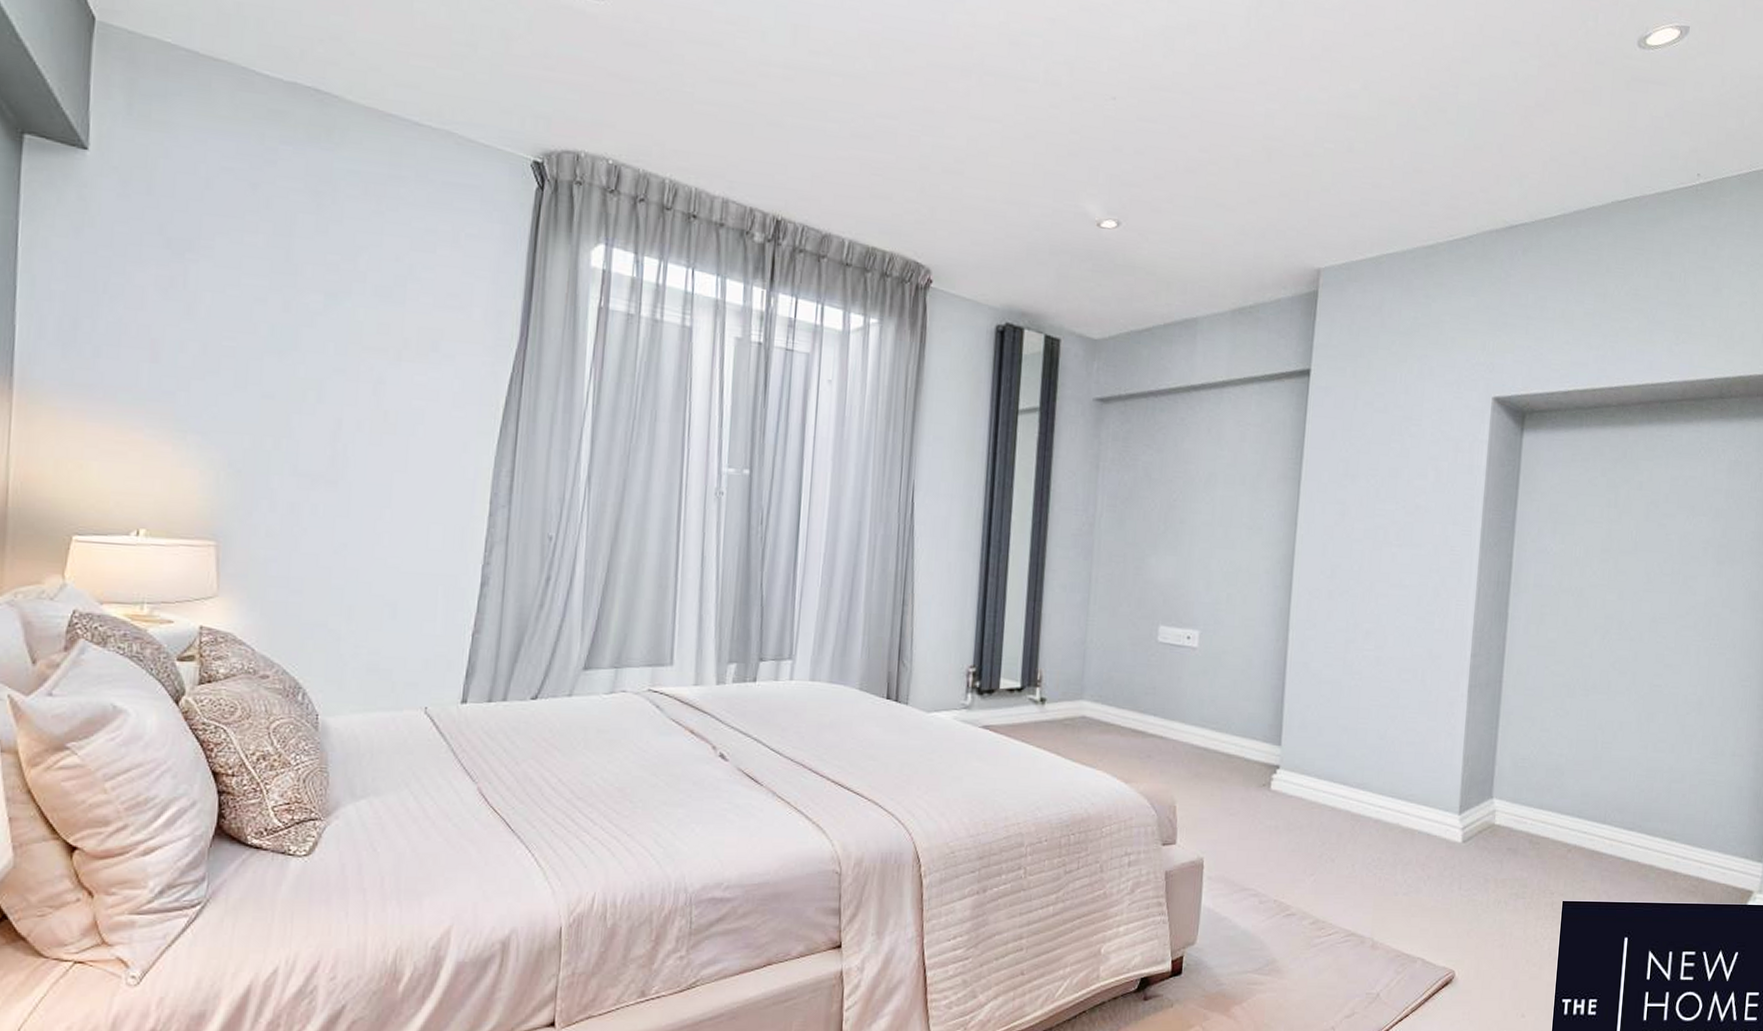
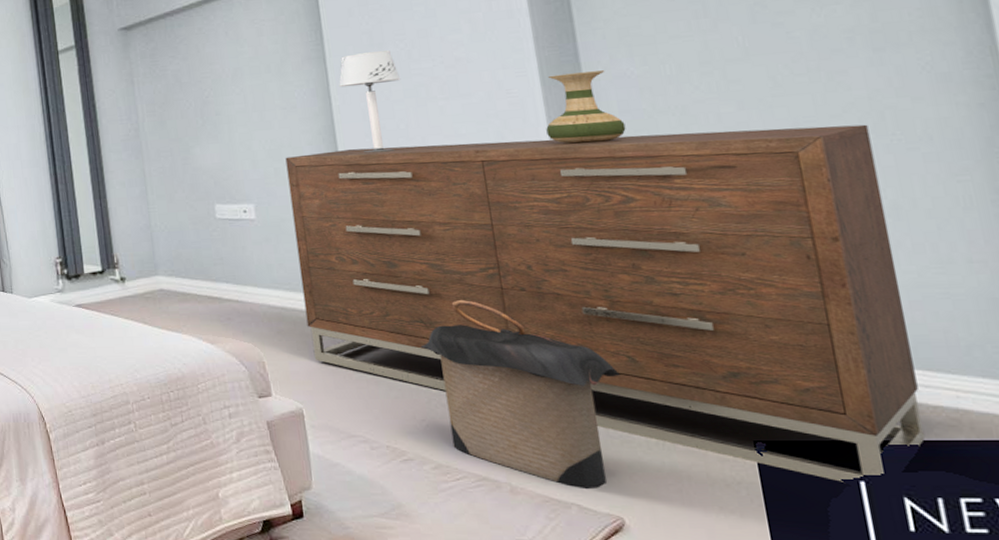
dresser: none [1225,583,1699,938] -> present [285,124,925,482]
table lamp: none [1307,481,1365,593] -> present [339,50,401,153]
laundry hamper: none [1325,754,1481,945] -> present [420,299,620,490]
vase: none [1474,539,1536,613] -> present [546,70,626,144]

